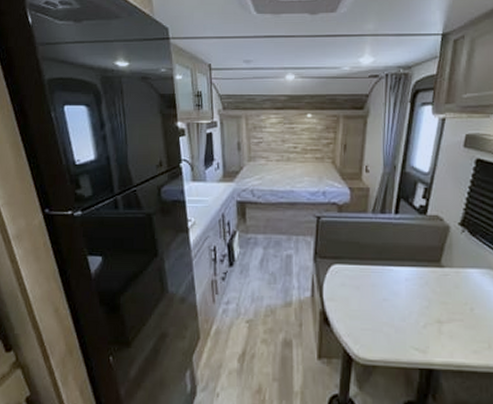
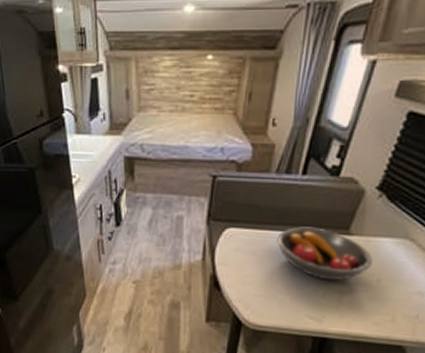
fruit bowl: none [378,261,464,311] -> present [277,227,373,281]

